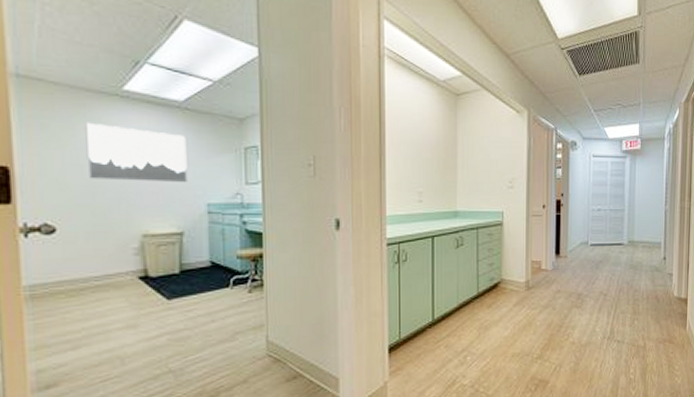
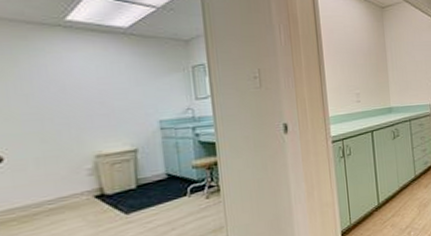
wall art: present [85,122,188,183] -> none [28,53,138,107]

